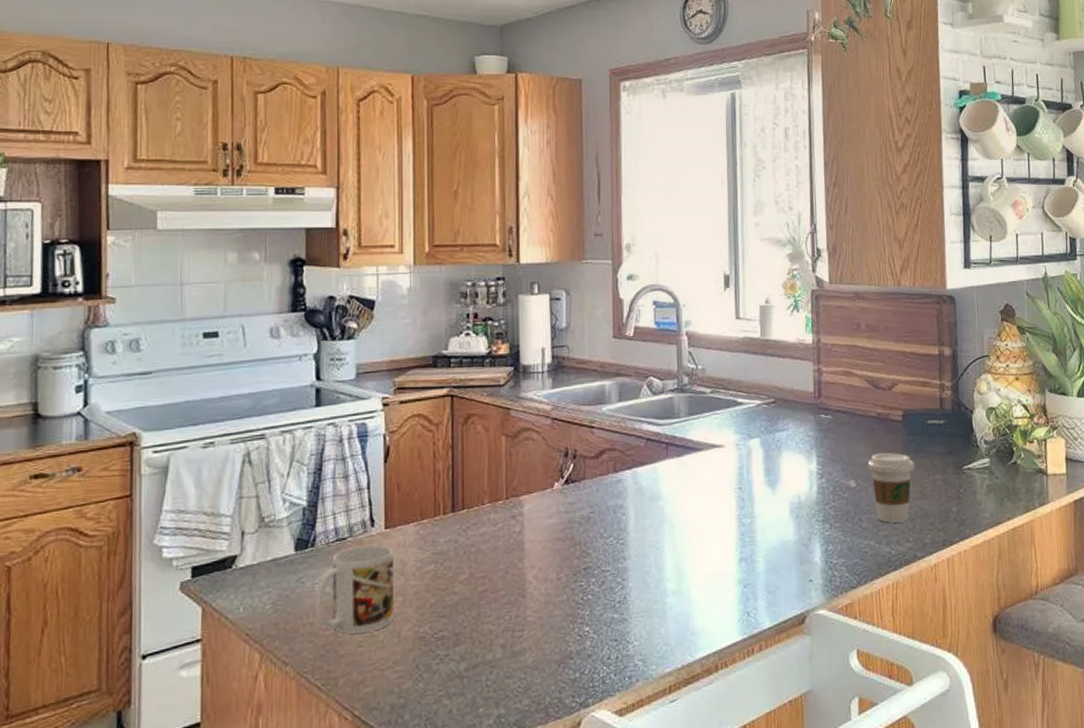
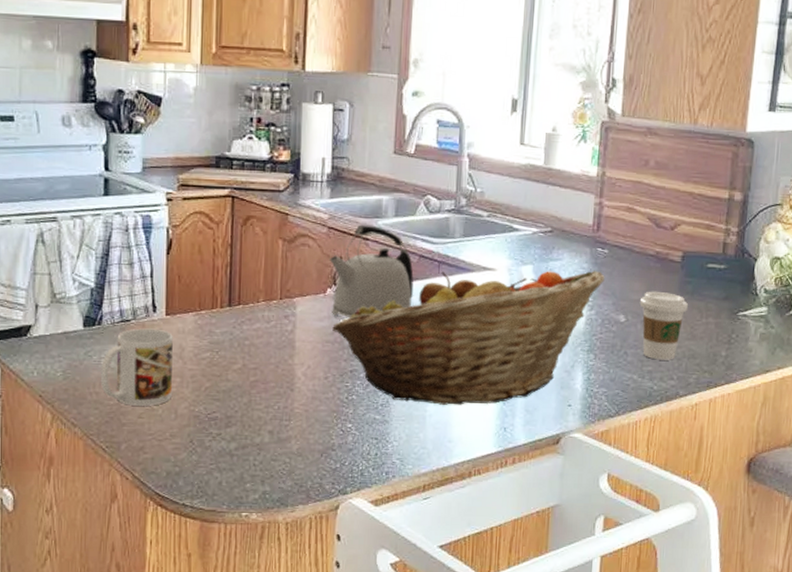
kettle: none [554,412,644,511] -> present [329,224,414,317]
fruit basket: none [562,437,831,596] -> present [332,270,605,405]

